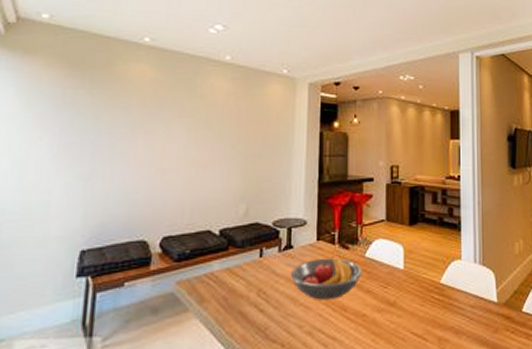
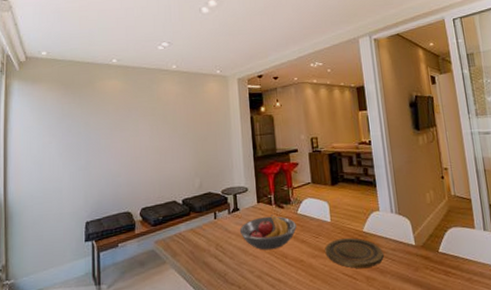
plate: none [393,290,461,328] -> present [325,238,384,269]

